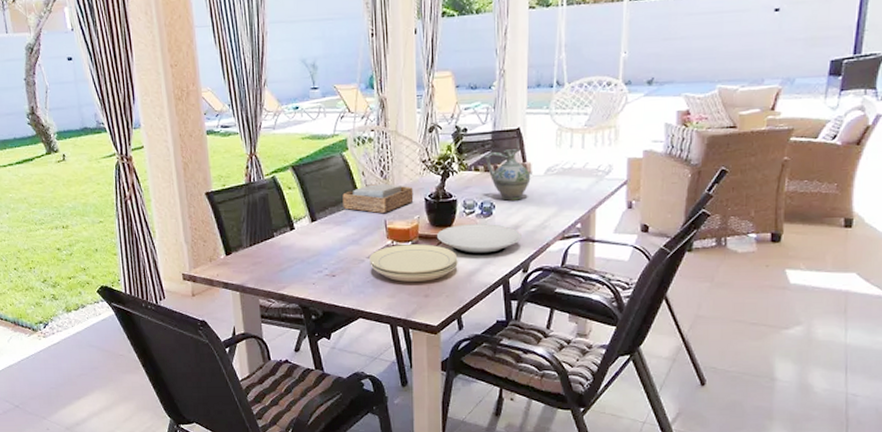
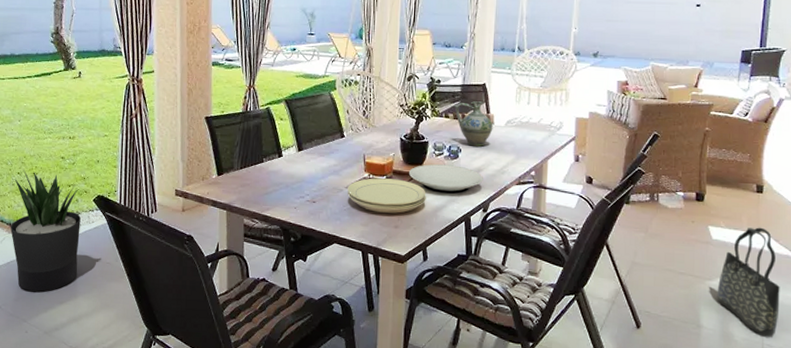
planter: none [12,264,92,388] -> present [10,169,81,292]
napkin holder: present [342,183,414,214] -> none [327,121,391,149]
tote bag: none [794,266,869,386] -> present [717,227,780,337]

